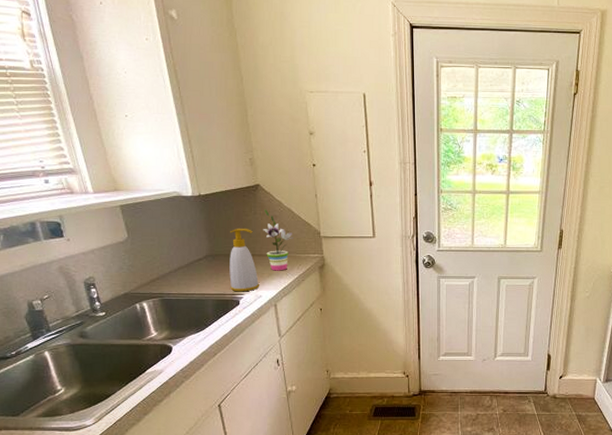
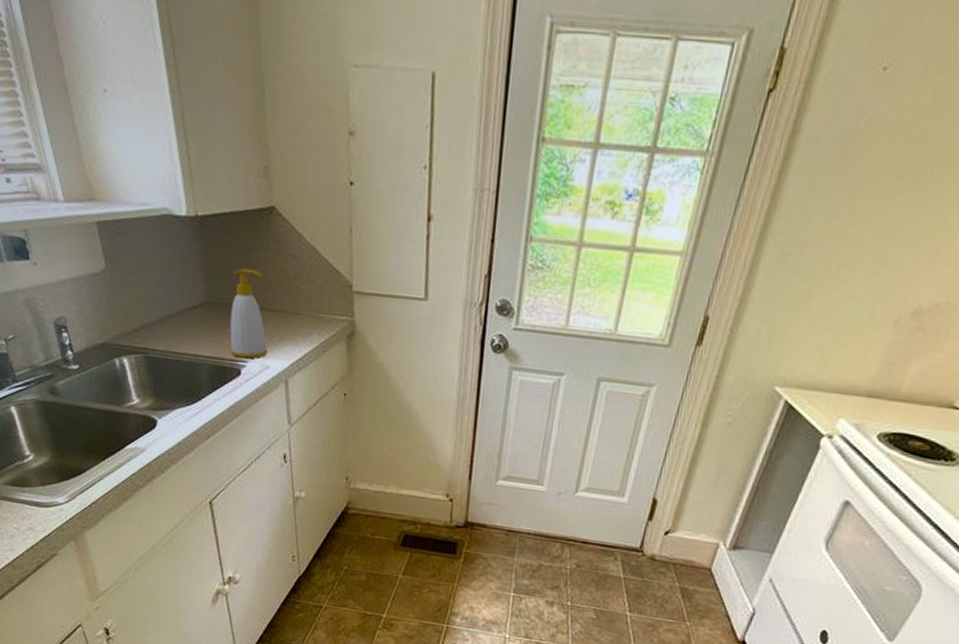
potted plant: present [263,209,293,271] -> none [276,244,316,335]

